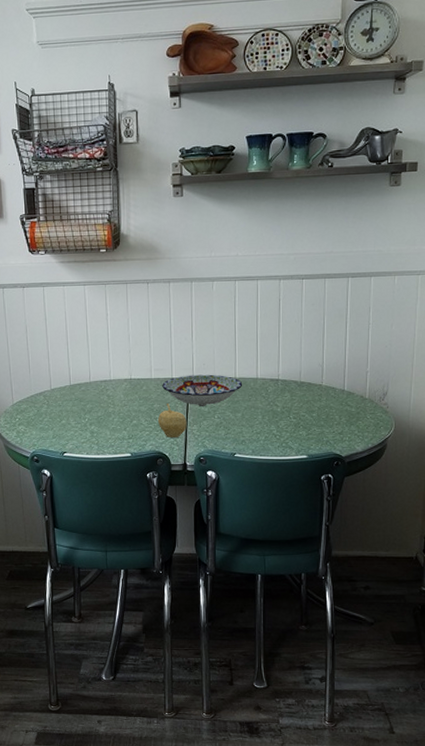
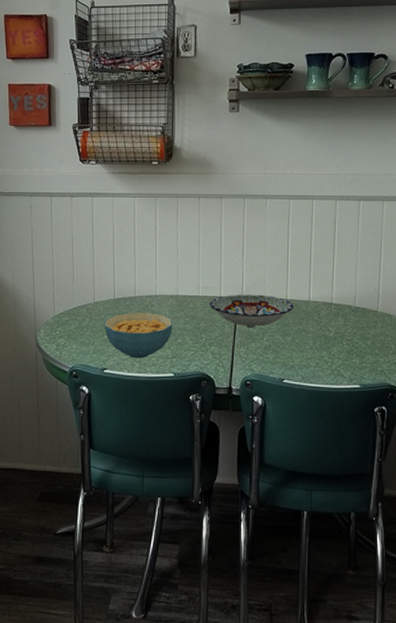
cereal bowl: none [62,397,128,441] -> present [104,312,173,359]
fruit: present [157,404,187,438] -> none [203,323,234,360]

